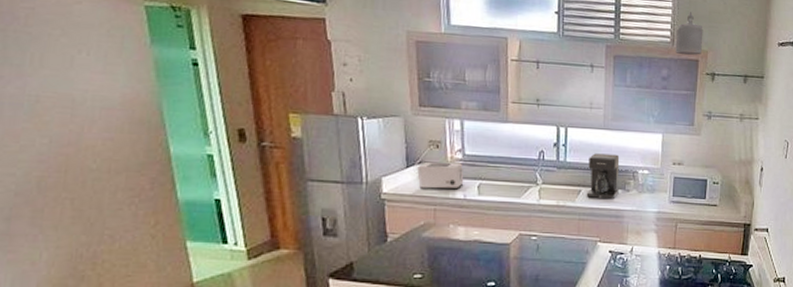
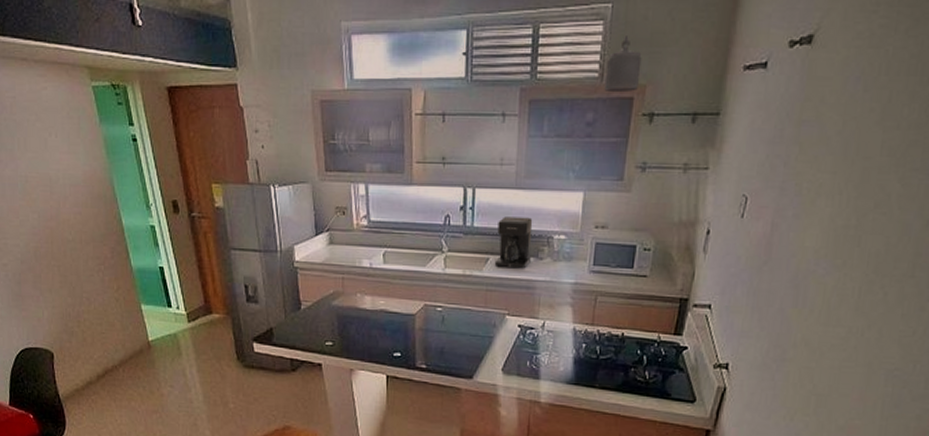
toaster: present [417,161,464,190] -> none [325,229,370,259]

